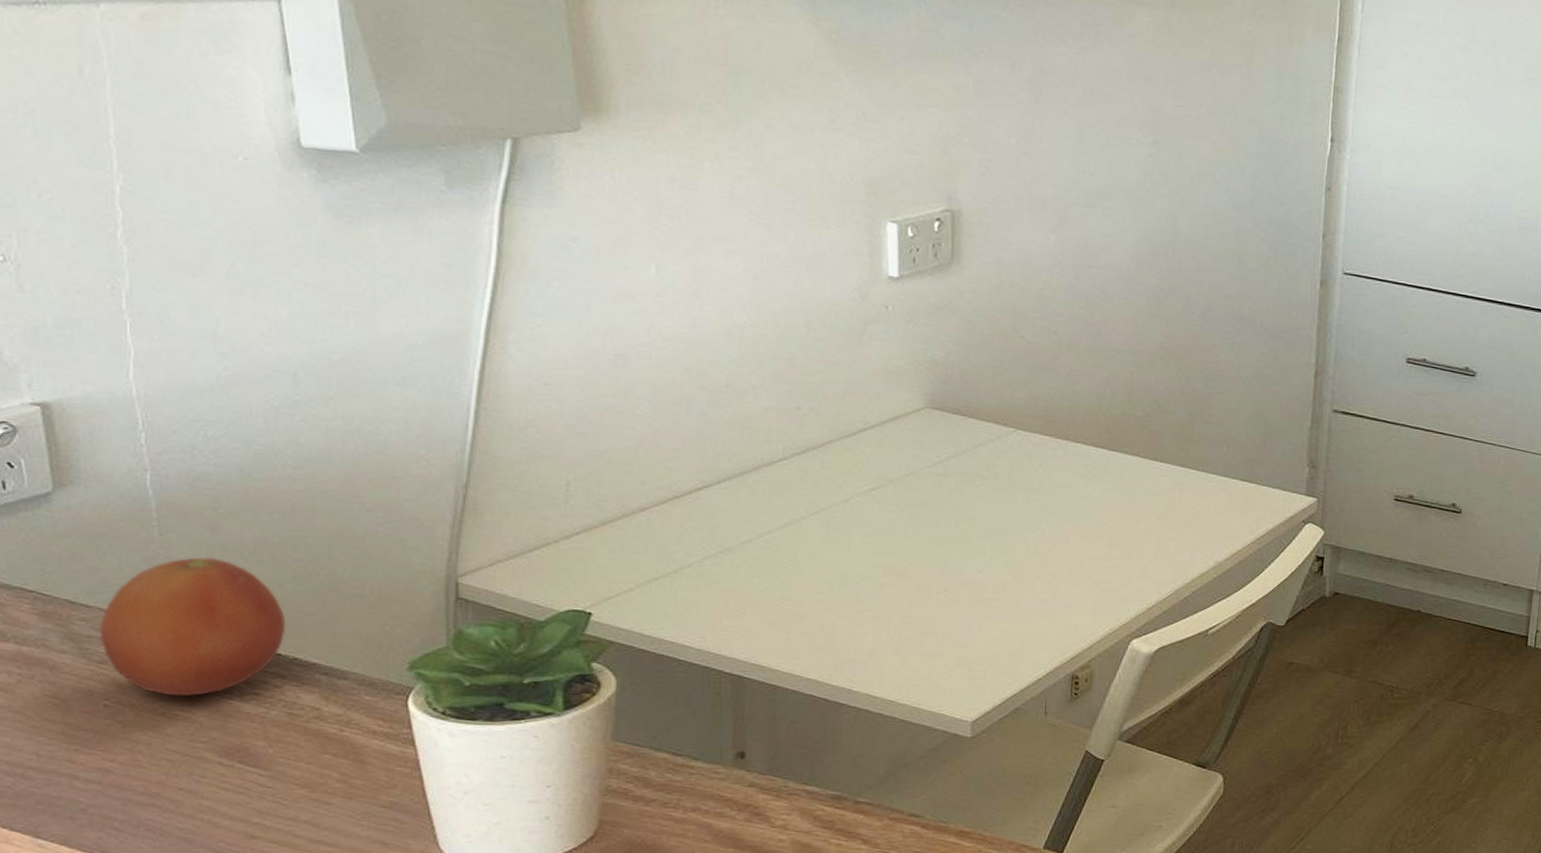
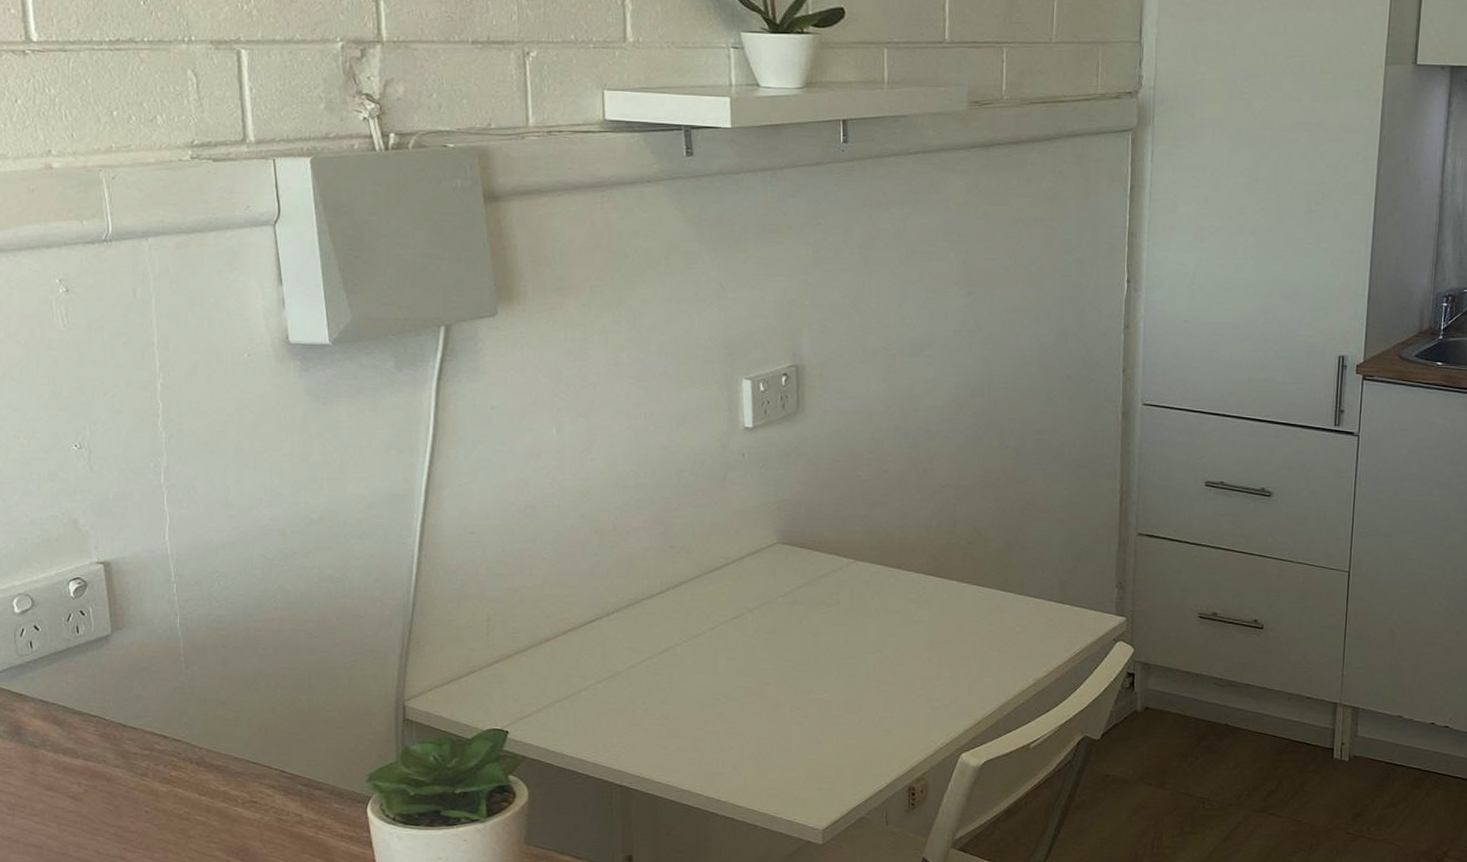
fruit: present [99,556,286,697] -> none [142,686,277,805]

